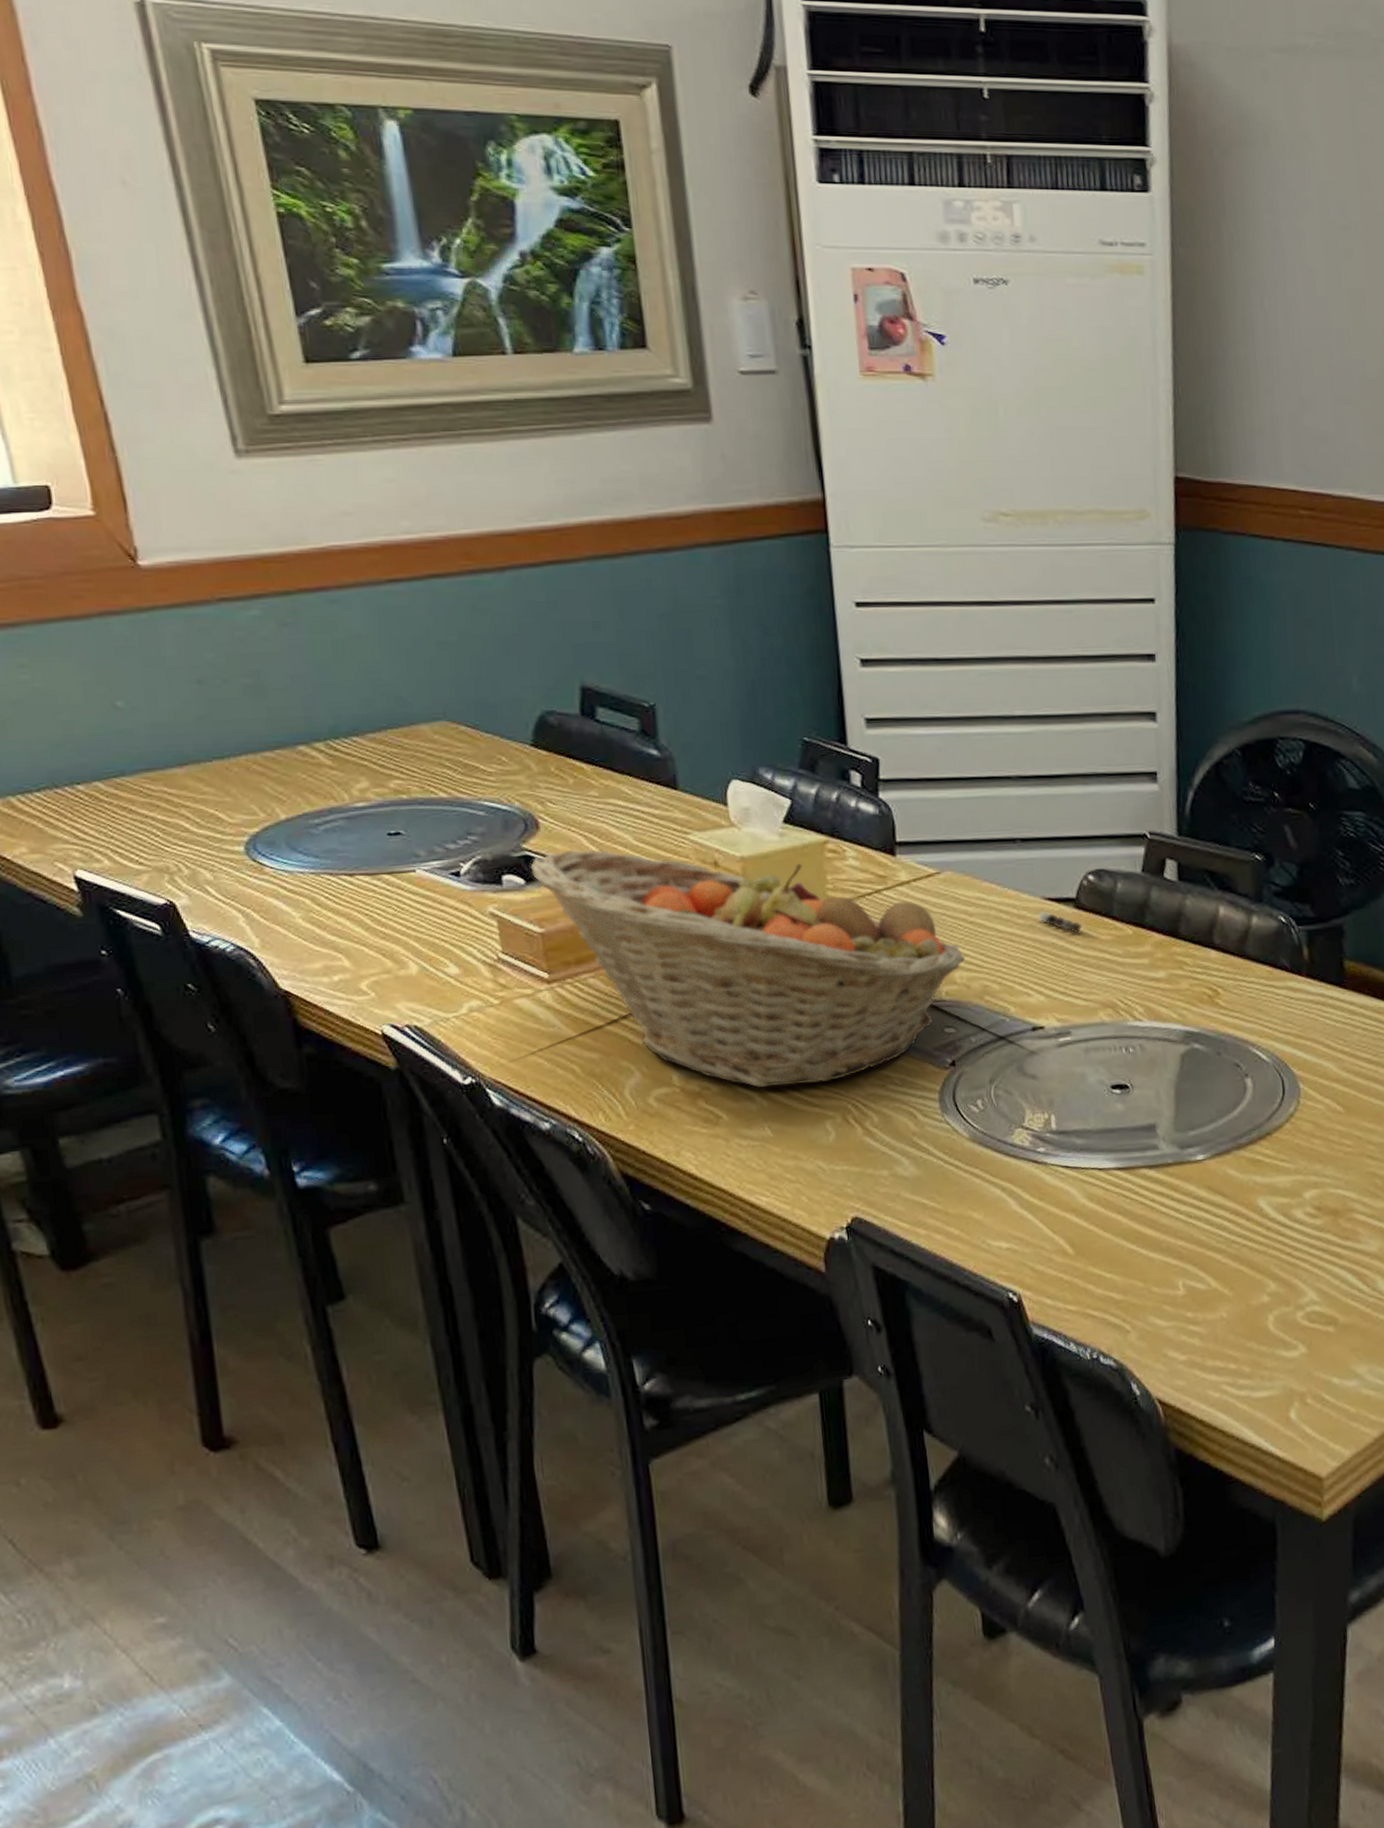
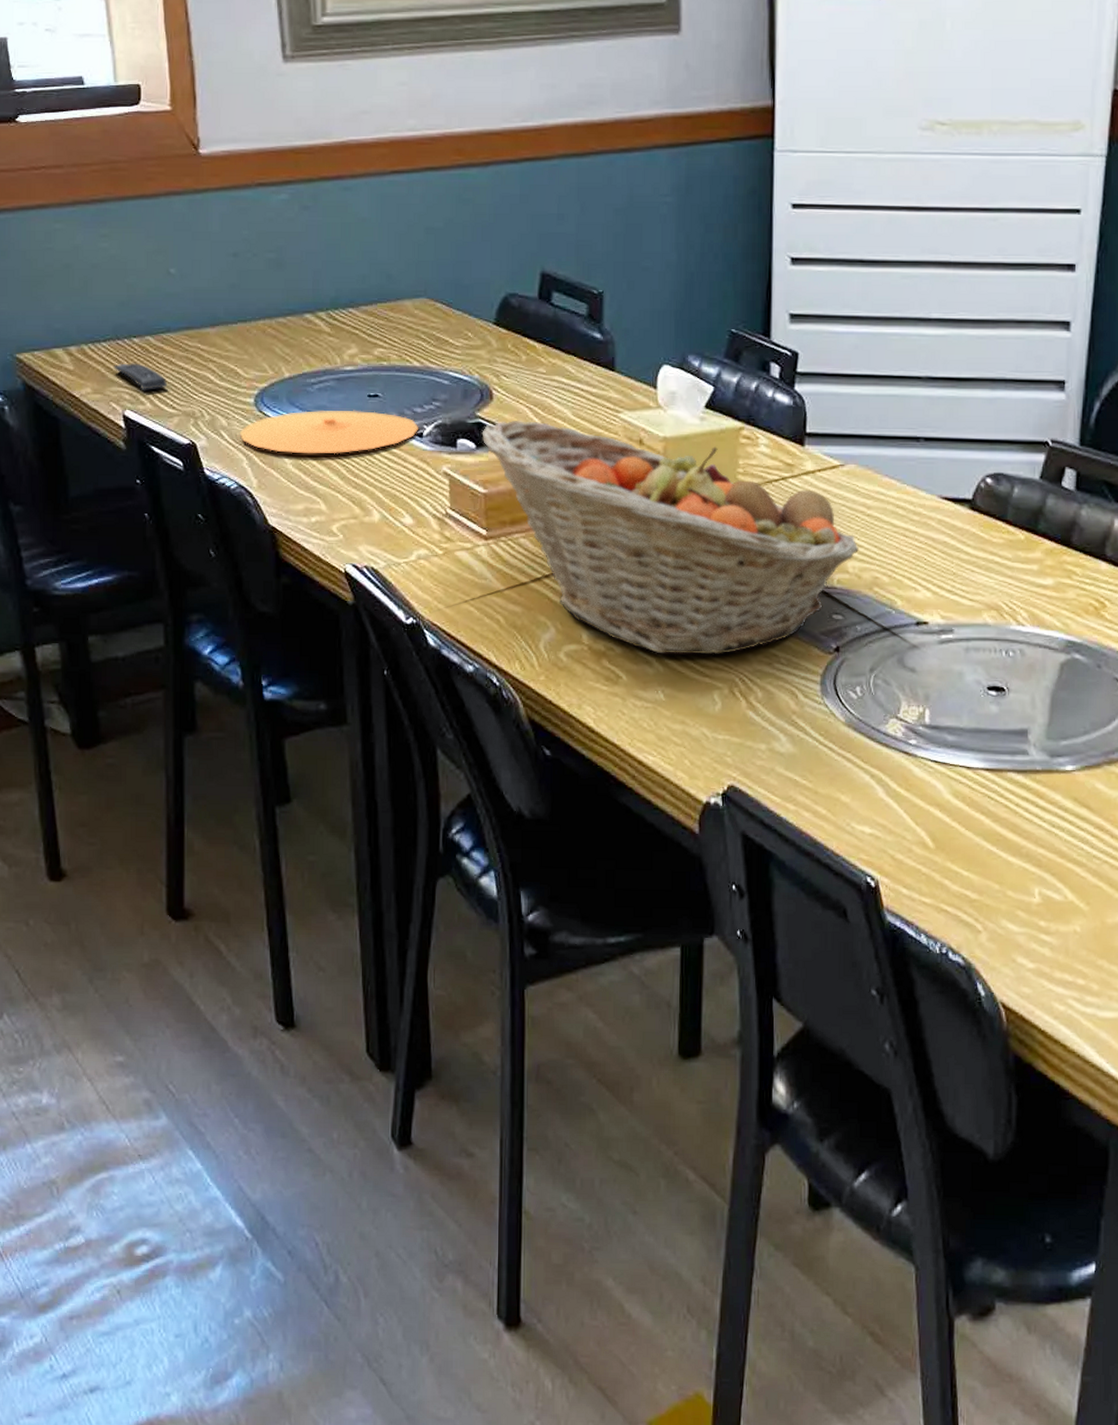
remote control: none [54,813,130,847] -> present [114,362,168,391]
plate: none [229,851,455,906] -> present [239,410,419,455]
pepper shaker: present [1039,911,1083,933] -> none [934,510,976,533]

